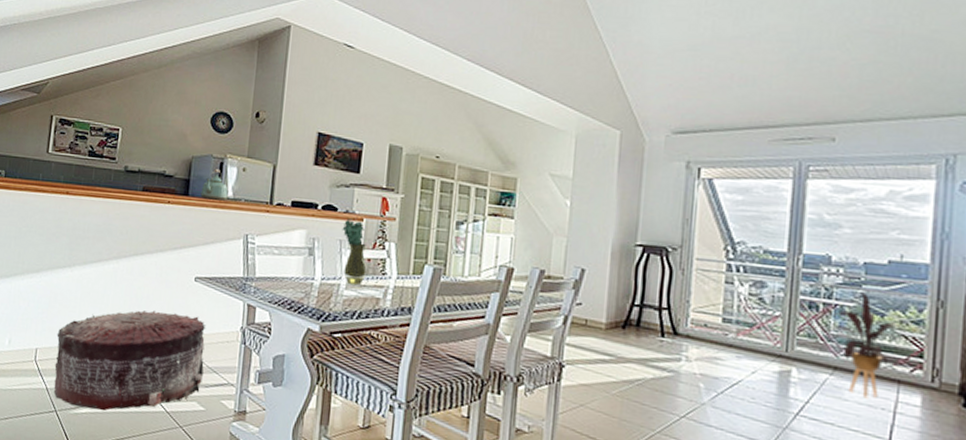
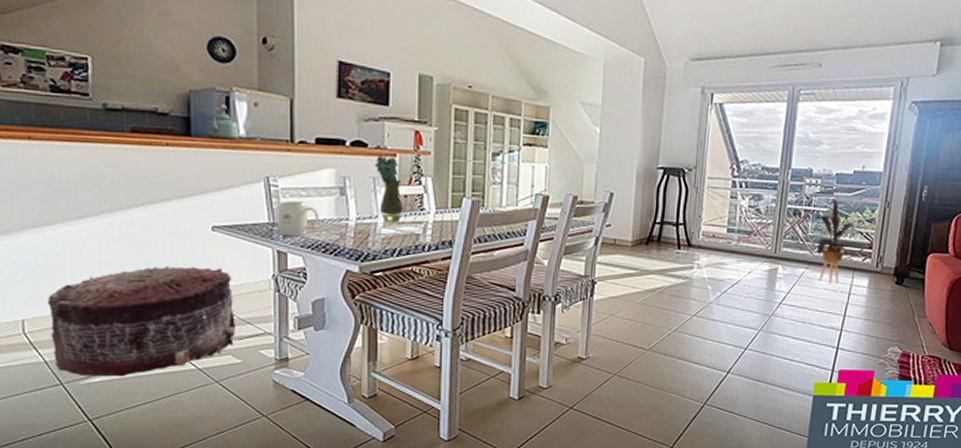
mug: none [249,257,287,292] -> present [276,201,318,236]

